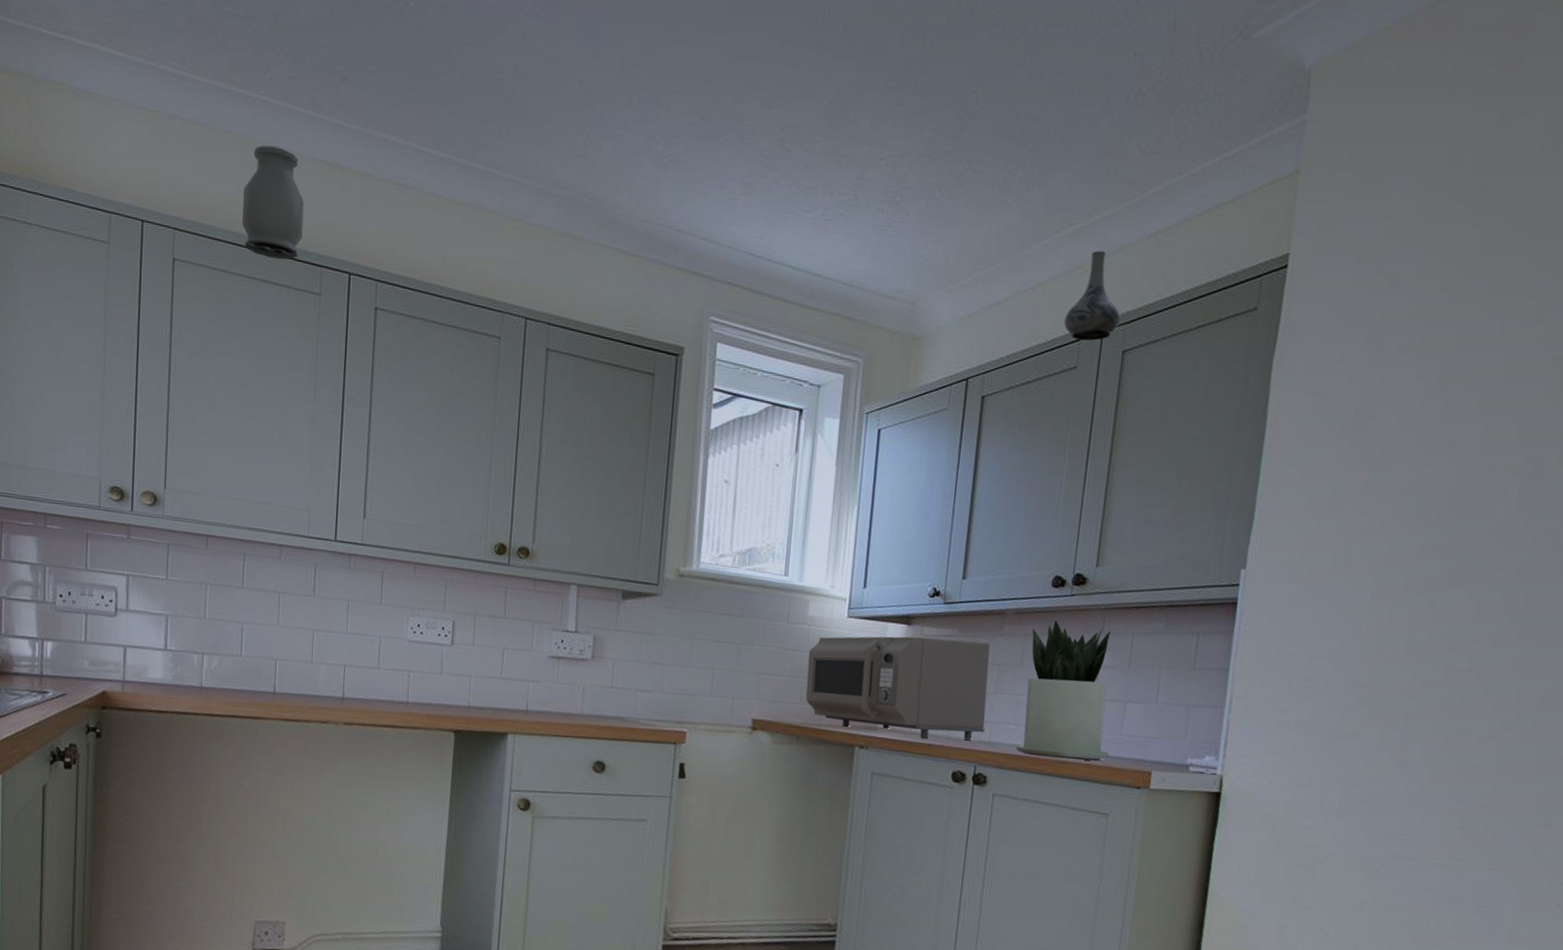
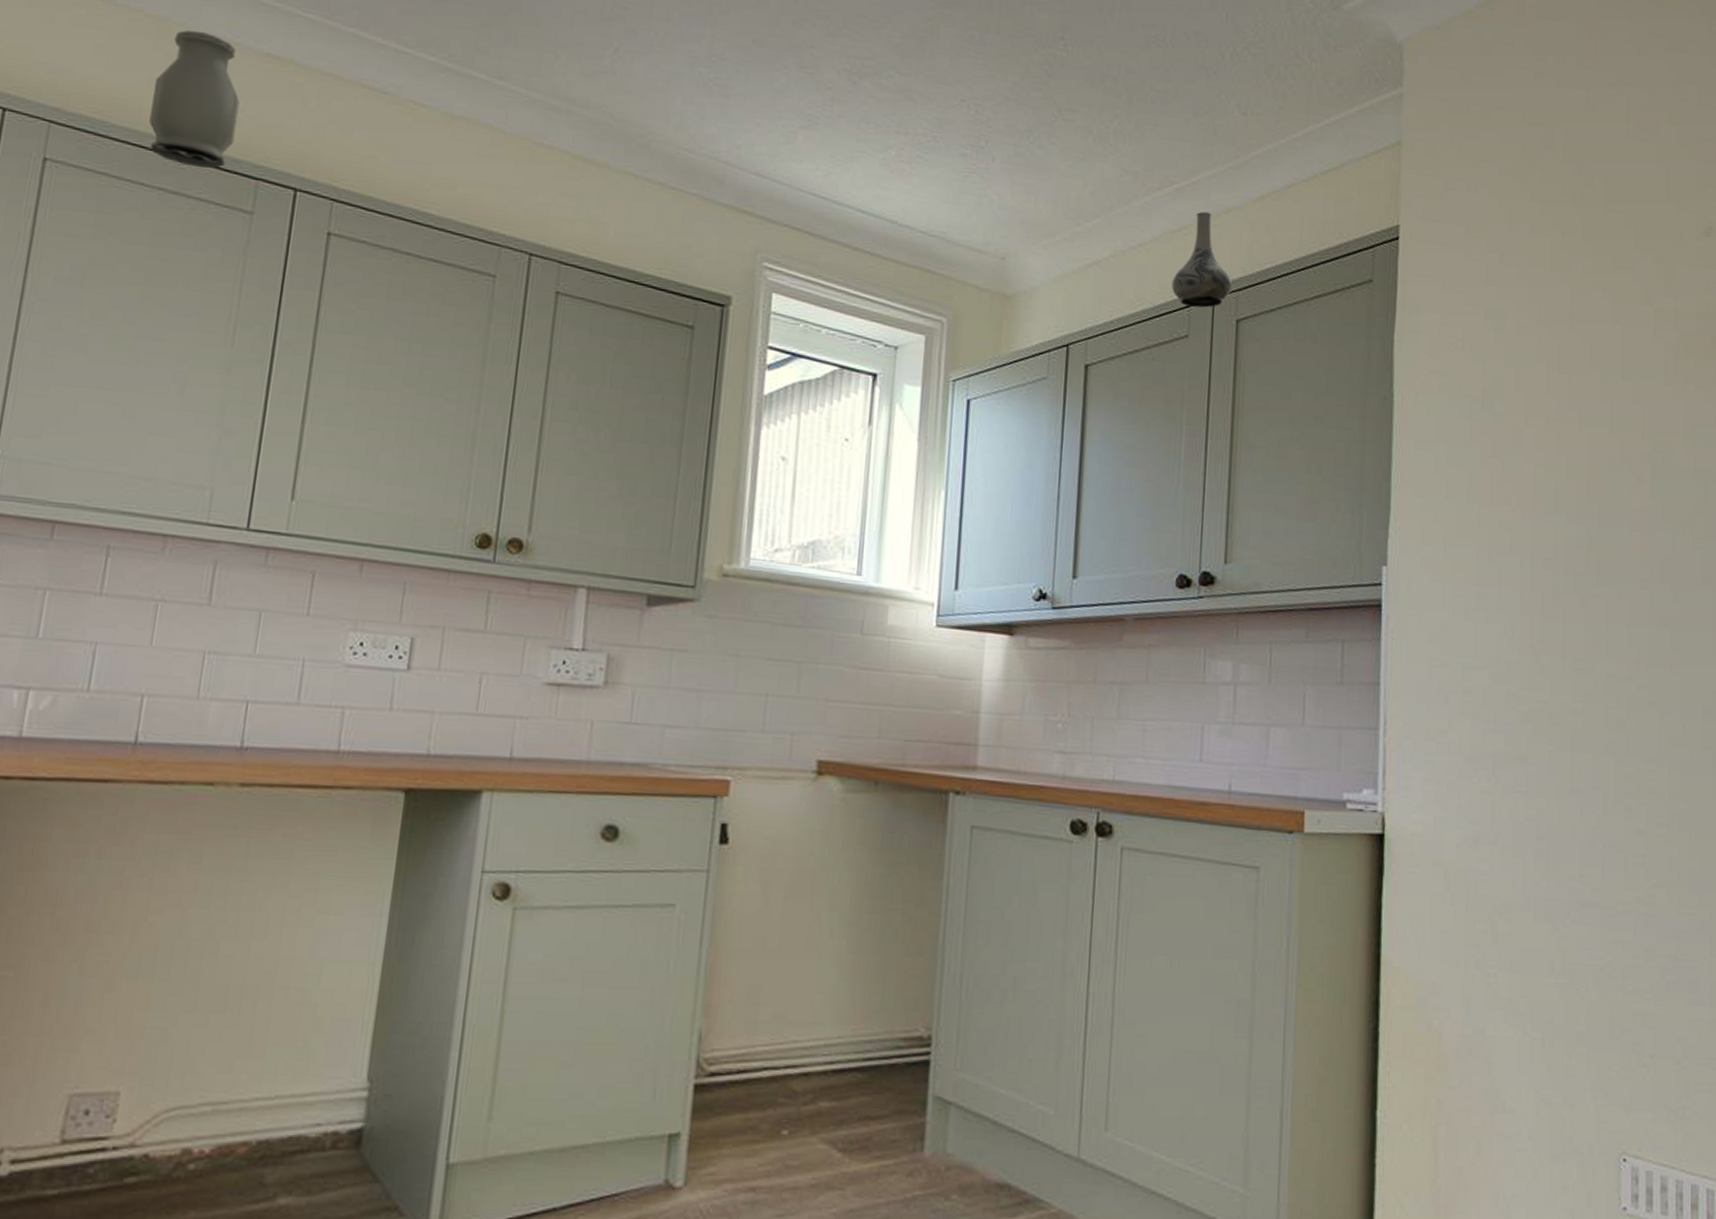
microwave: present [806,636,990,740] -> none [885,649,1109,779]
planter: present [1014,620,1111,761] -> none [1144,628,1257,800]

